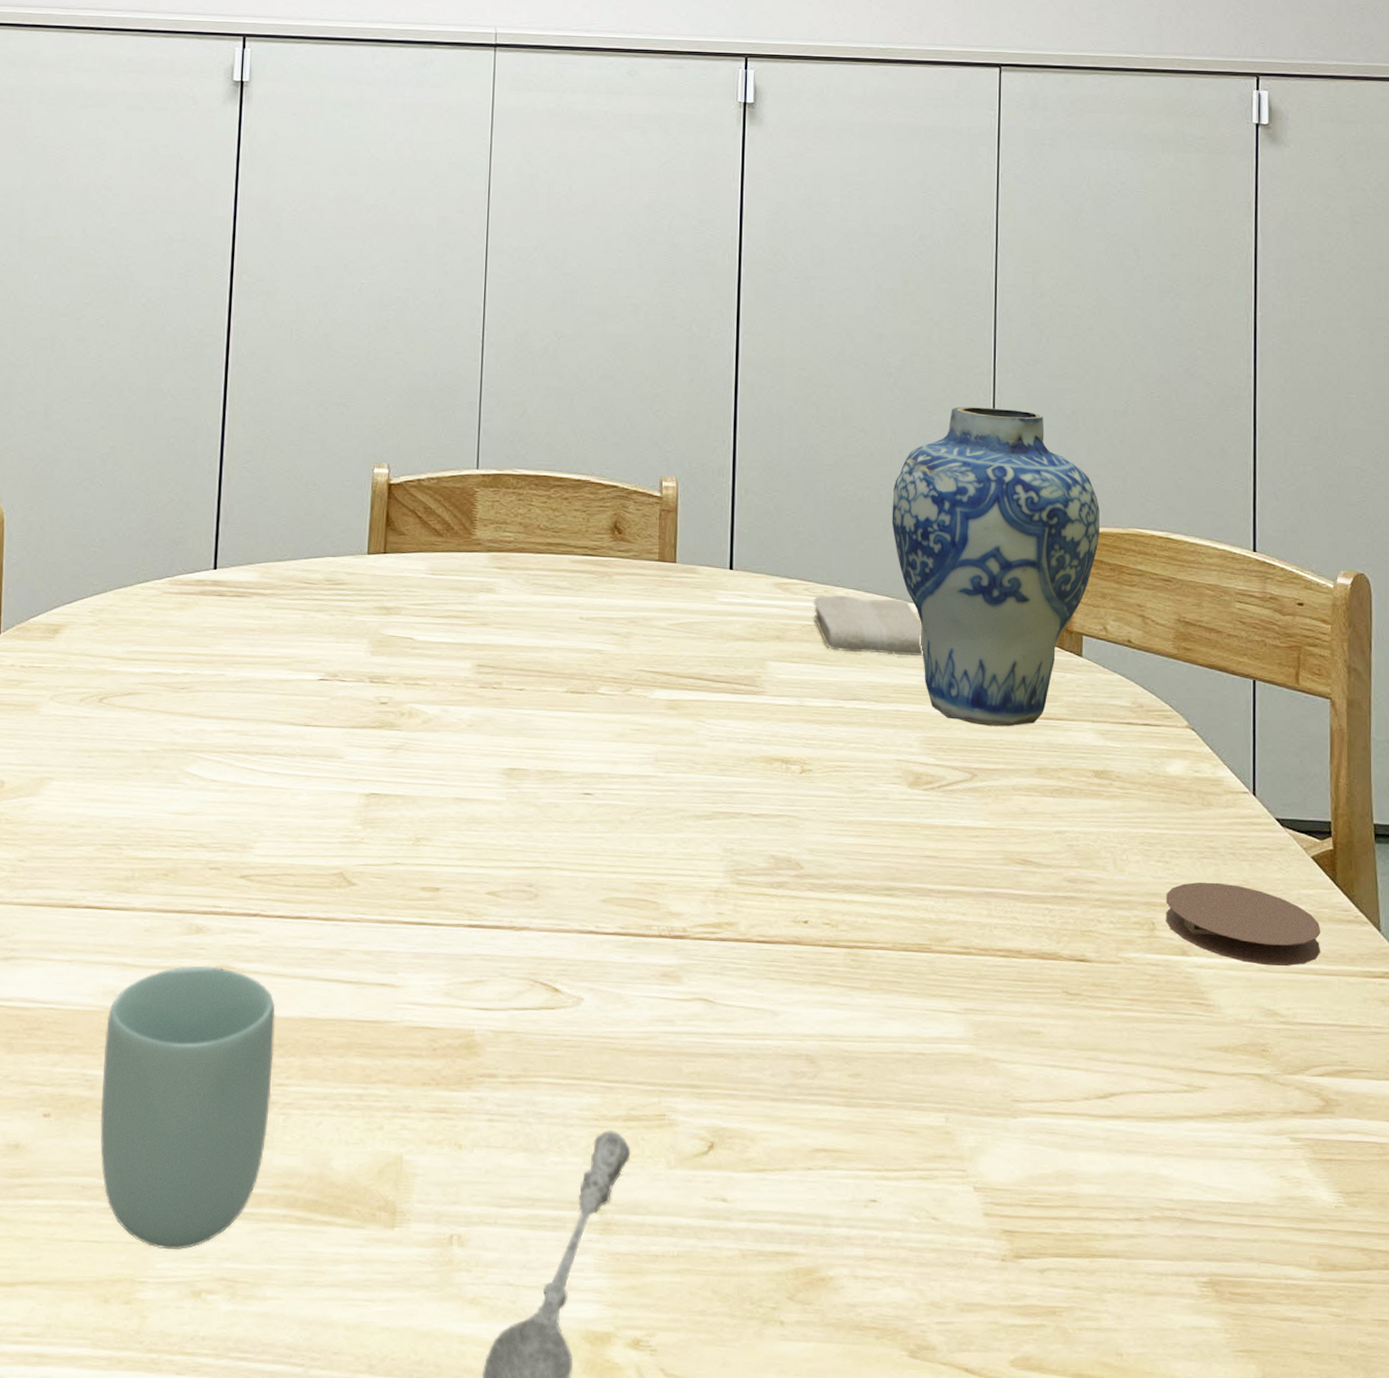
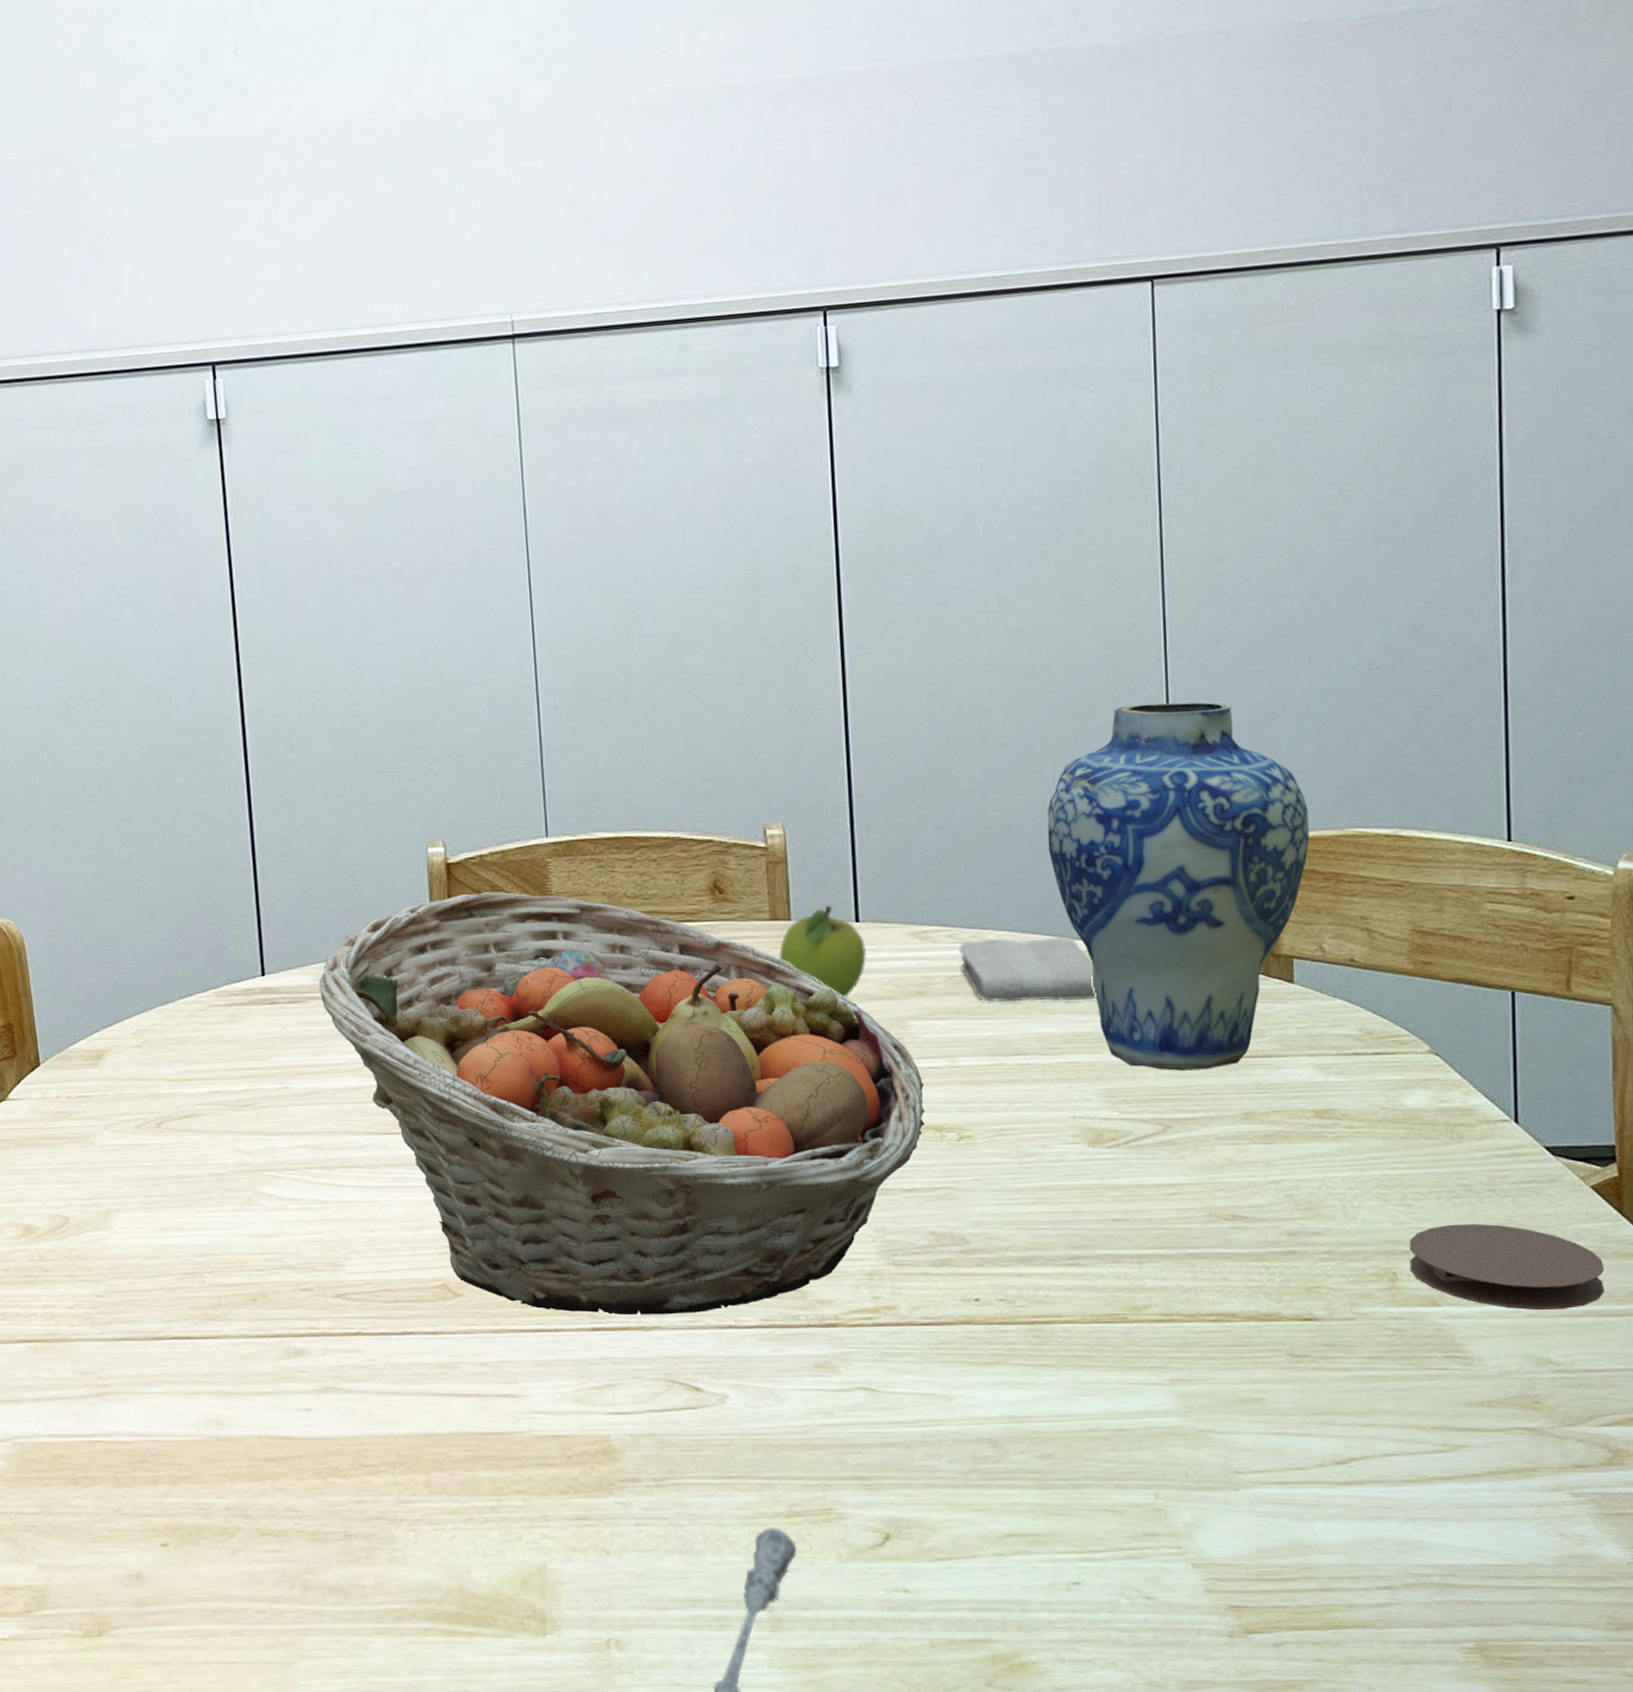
cup: present [100,966,276,1251] -> none [213,1388,398,1667]
fruit basket: none [263,512,776,917] -> present [318,891,925,1316]
fruit: none [663,552,737,637] -> present [778,905,867,999]

